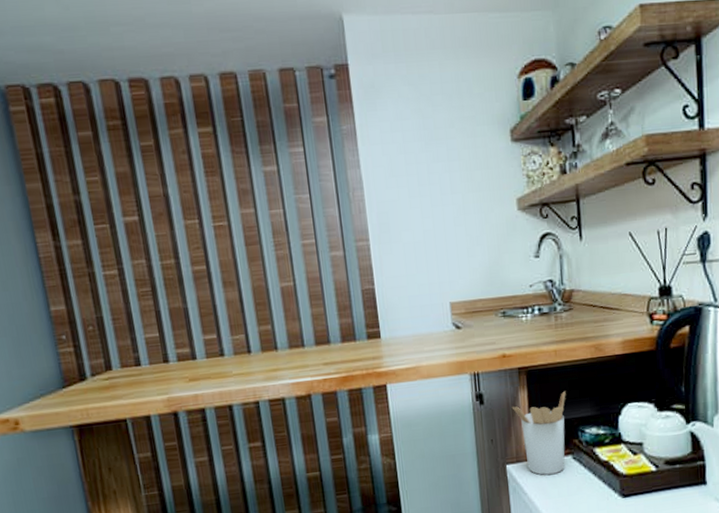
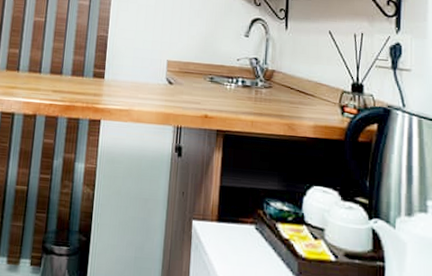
utensil holder: present [513,391,566,475] -> none [206,160,257,240]

